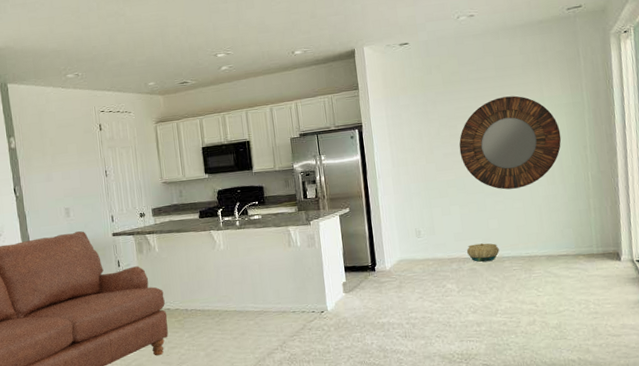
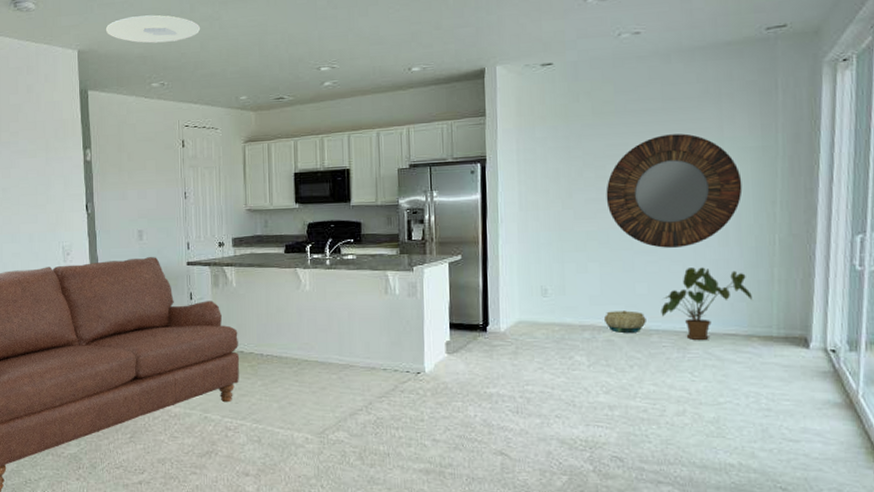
ceiling light: none [19,13,108,39] -> present [105,15,201,43]
house plant: none [509,203,576,262] -> present [661,267,752,340]

